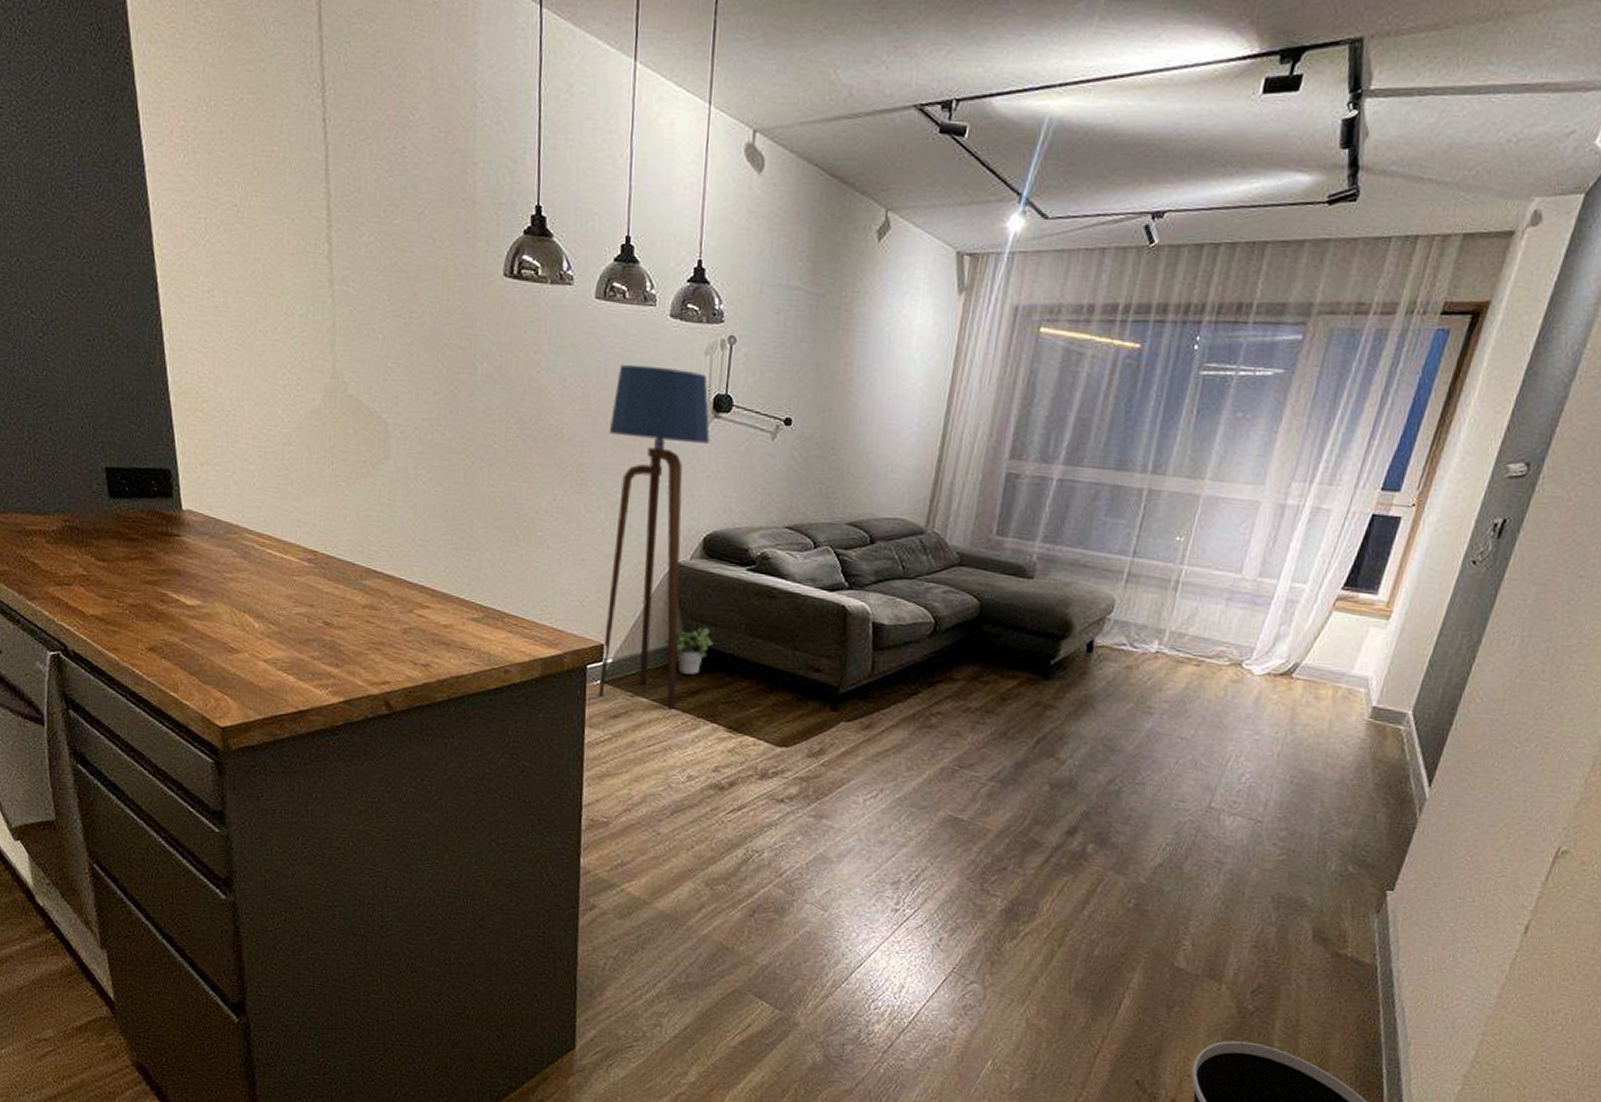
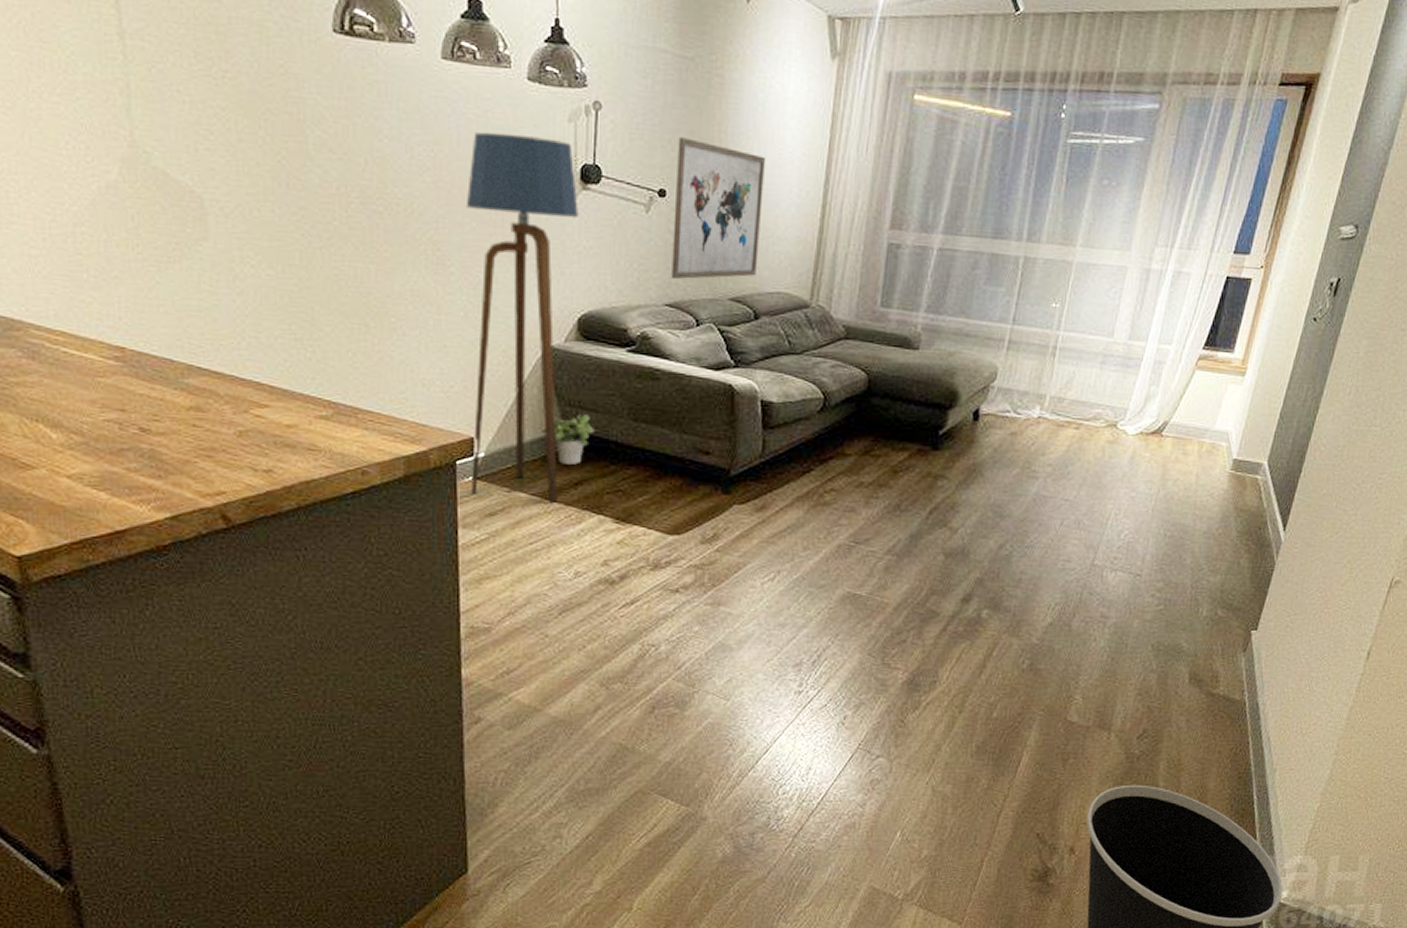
wall art: none [793,369,888,504] -> present [671,137,765,280]

